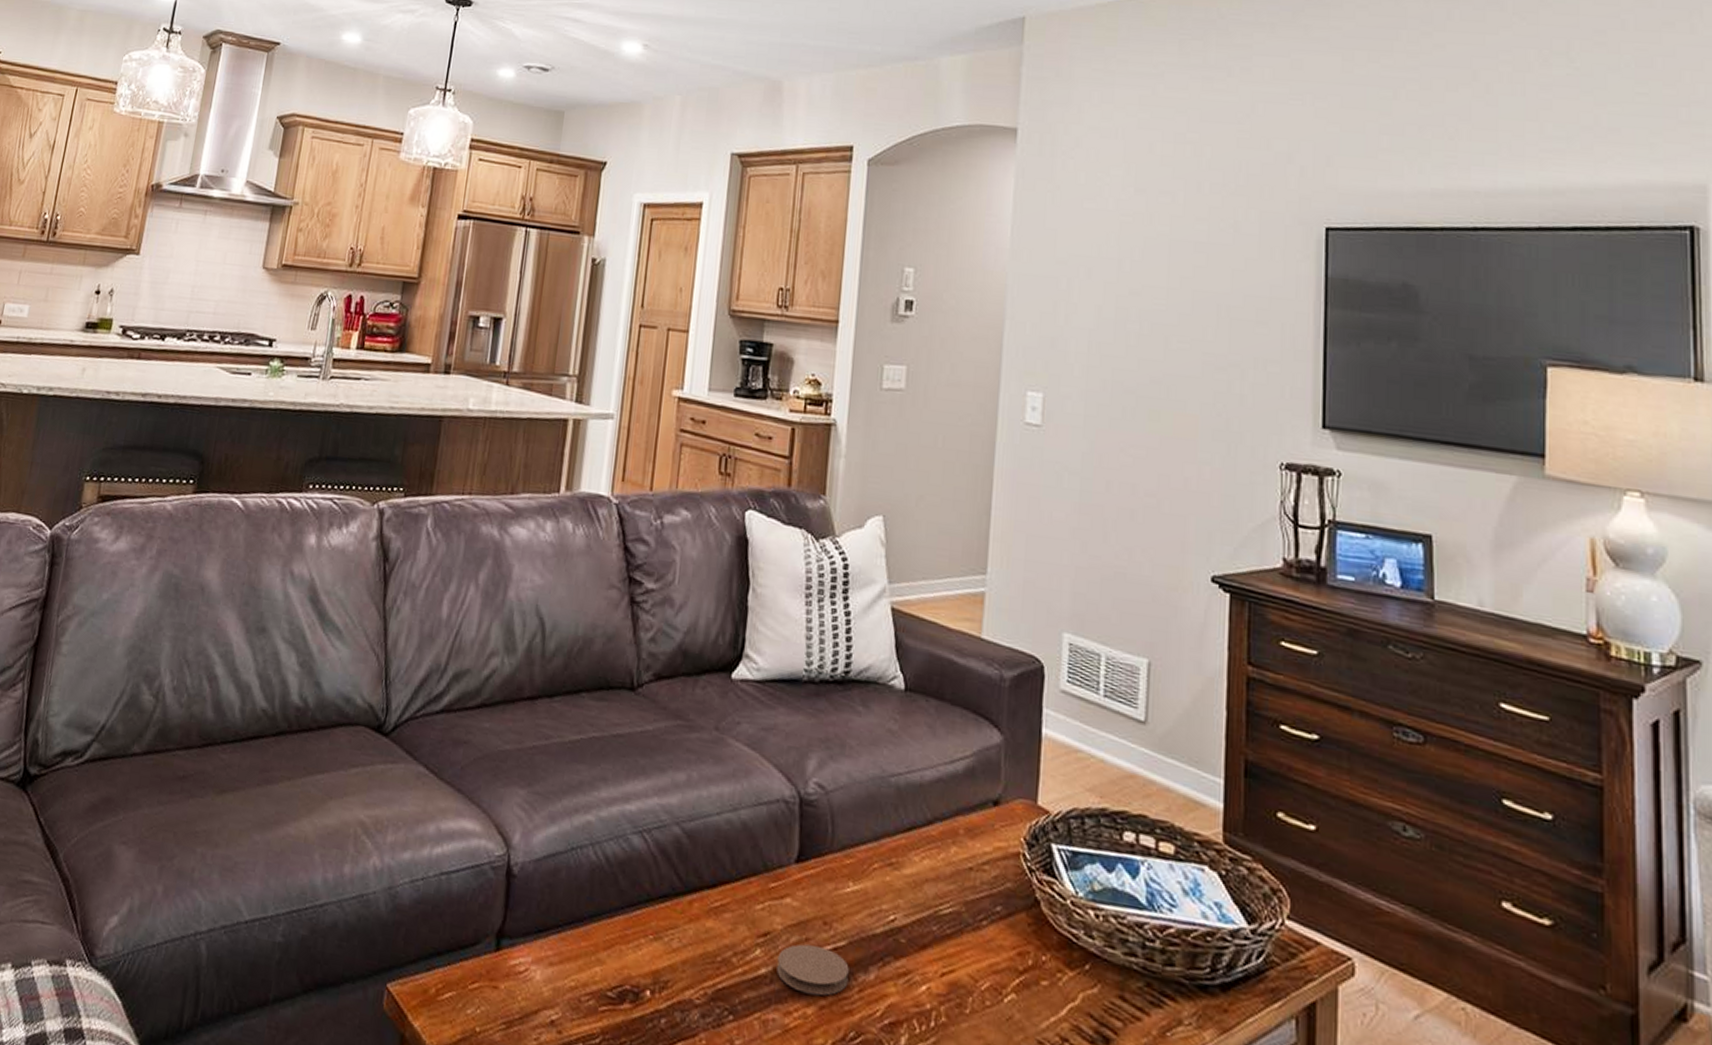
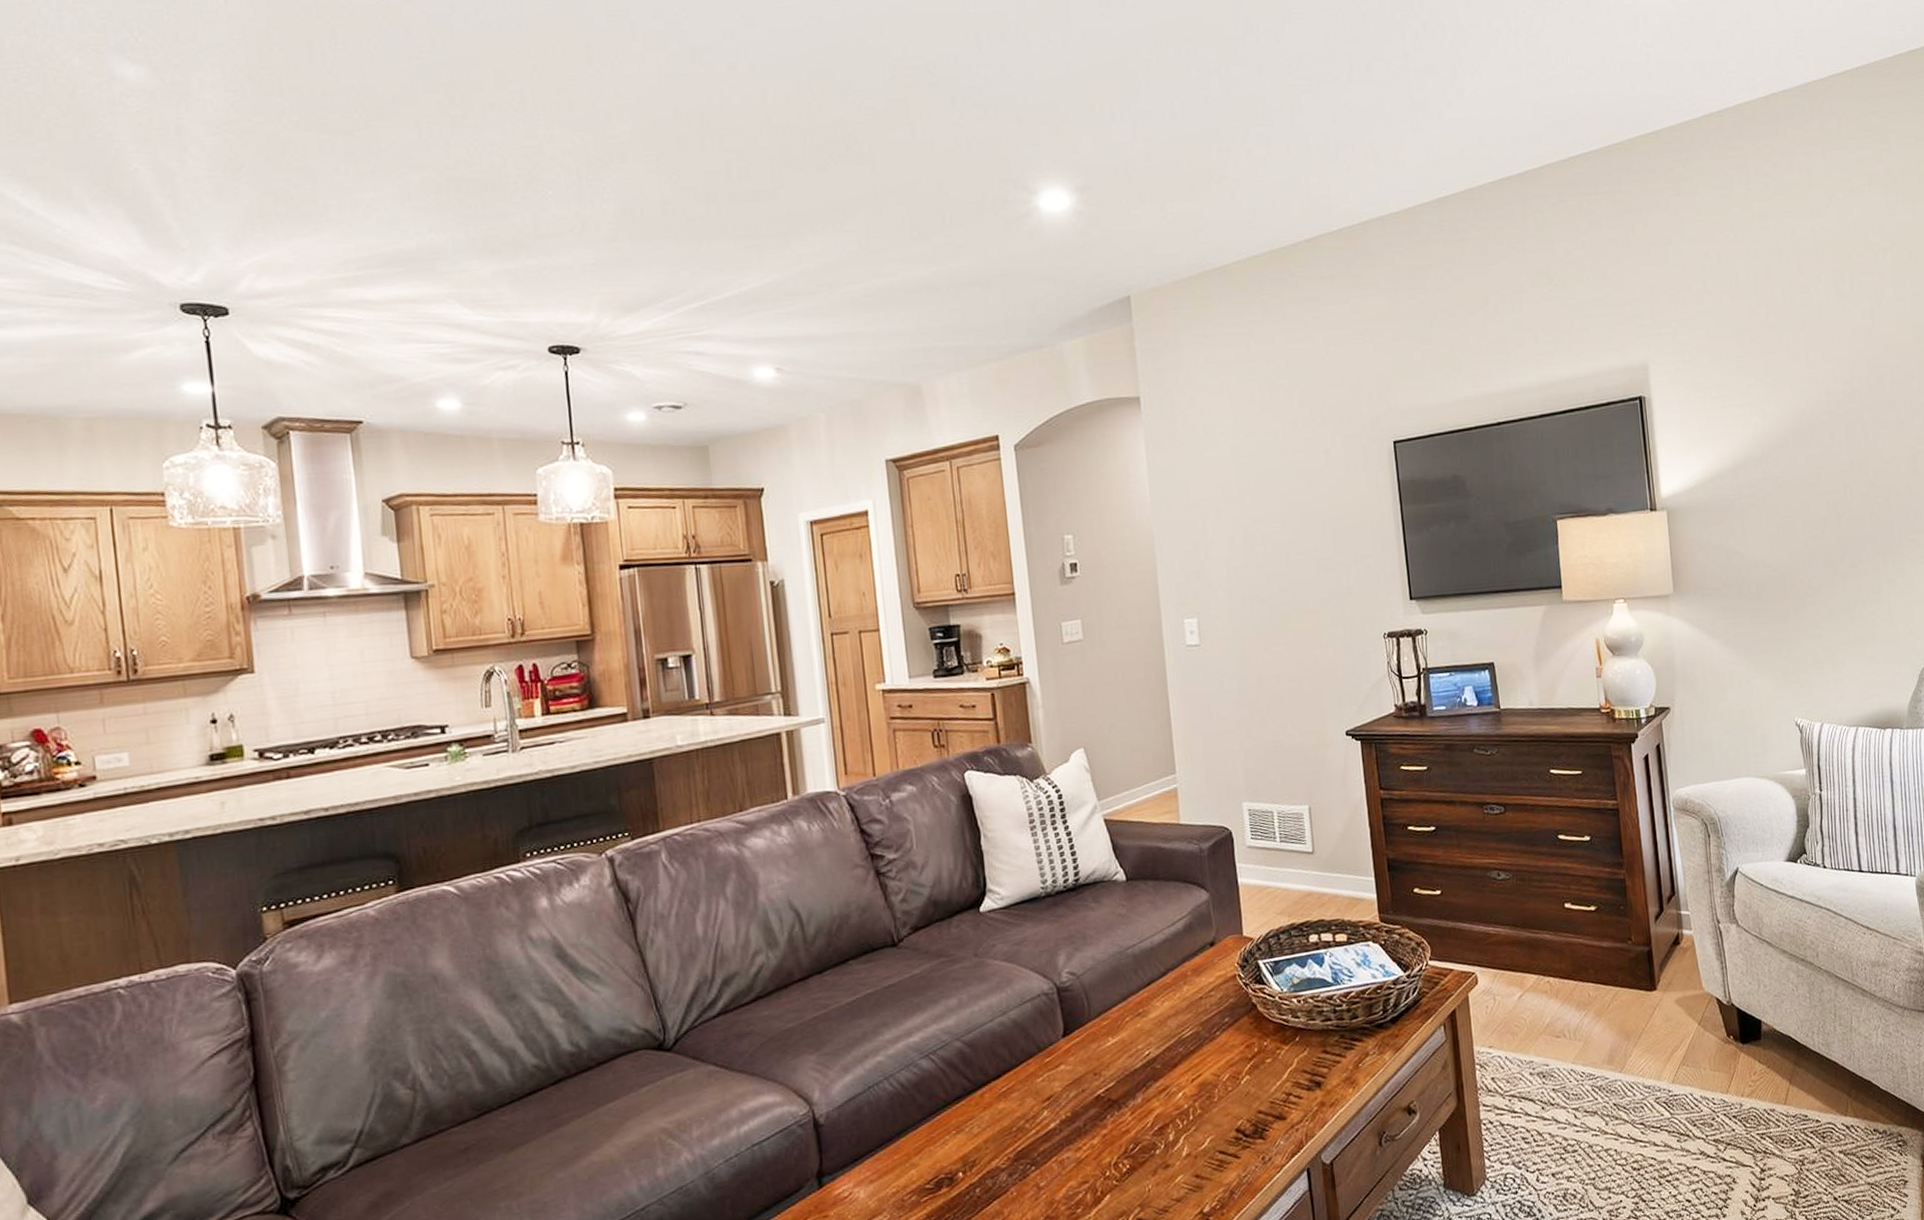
coaster: present [777,944,849,996] -> none [1062,1092,1122,1130]

